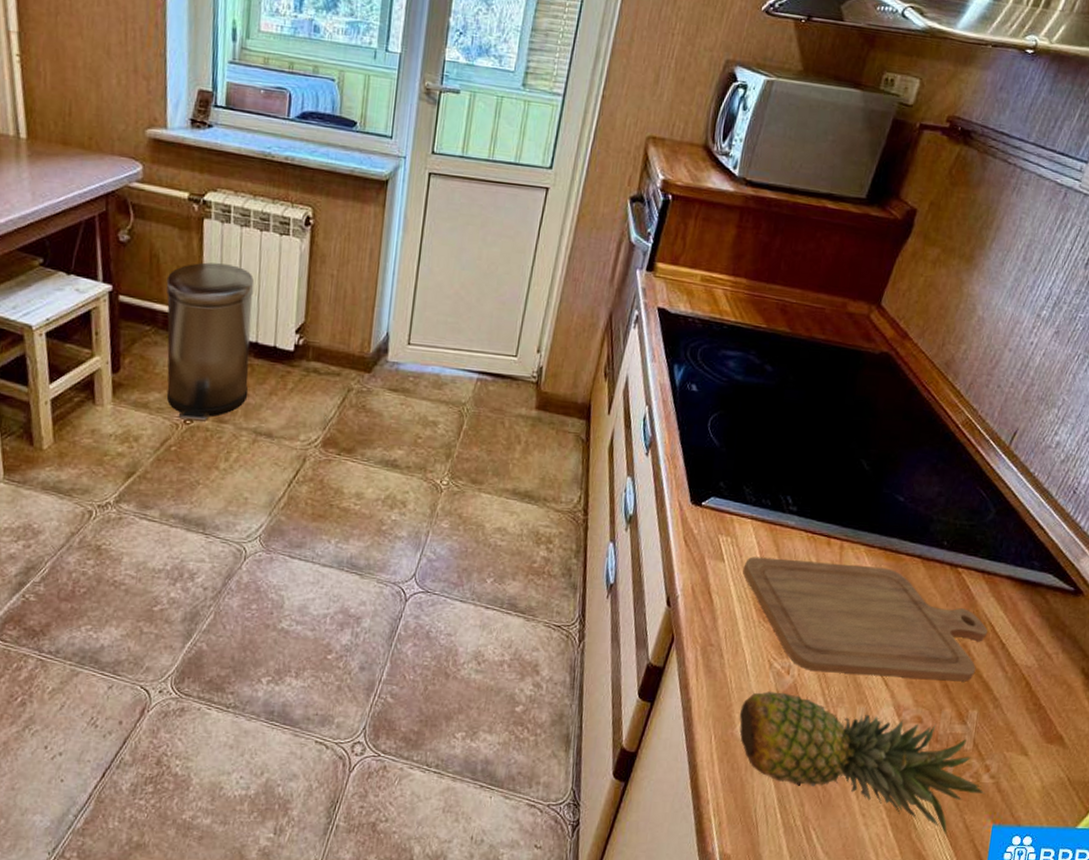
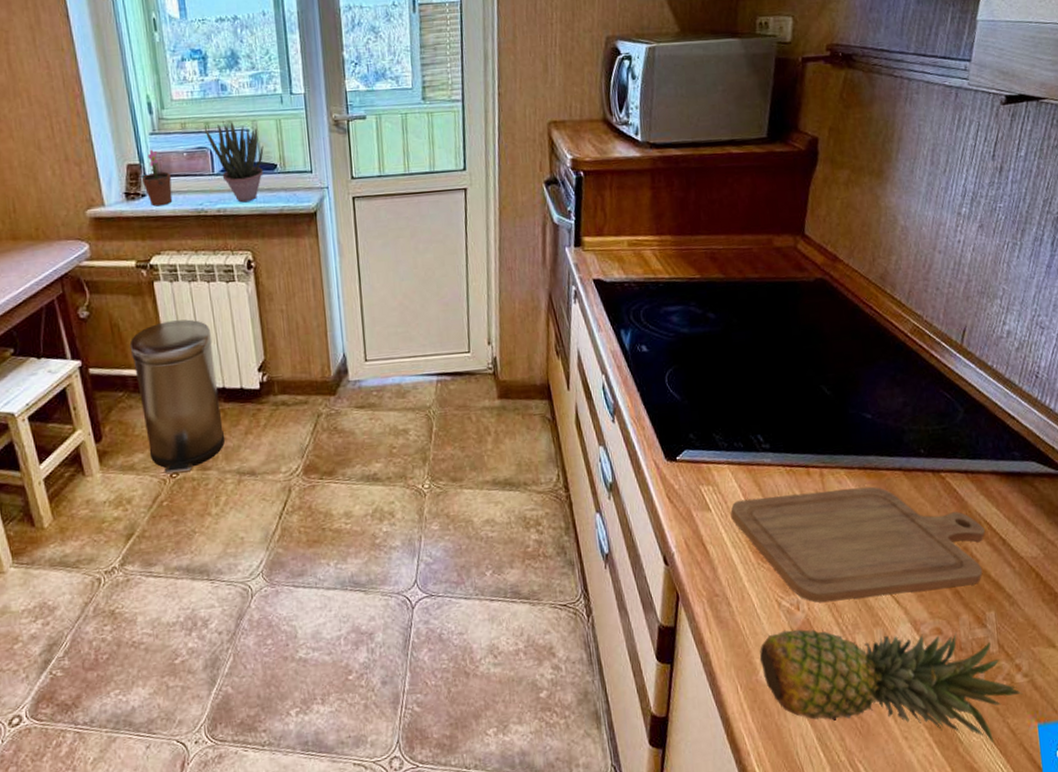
flowerpot: none [211,78,243,141] -> present [141,149,173,207]
potted plant: none [287,63,347,156] -> present [204,120,264,203]

